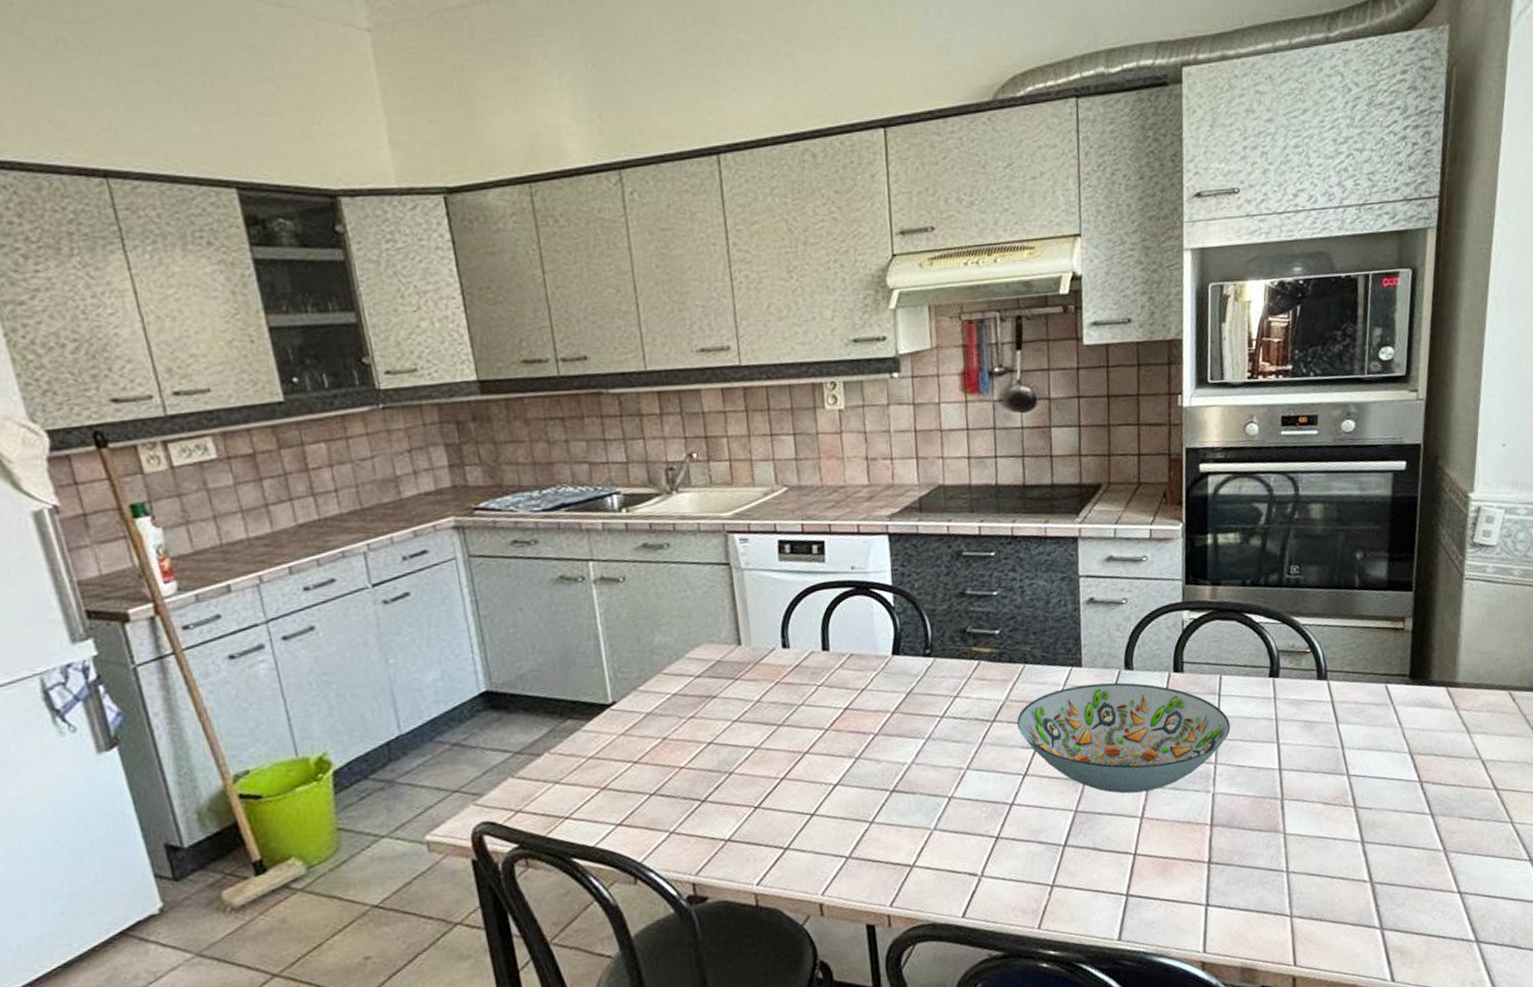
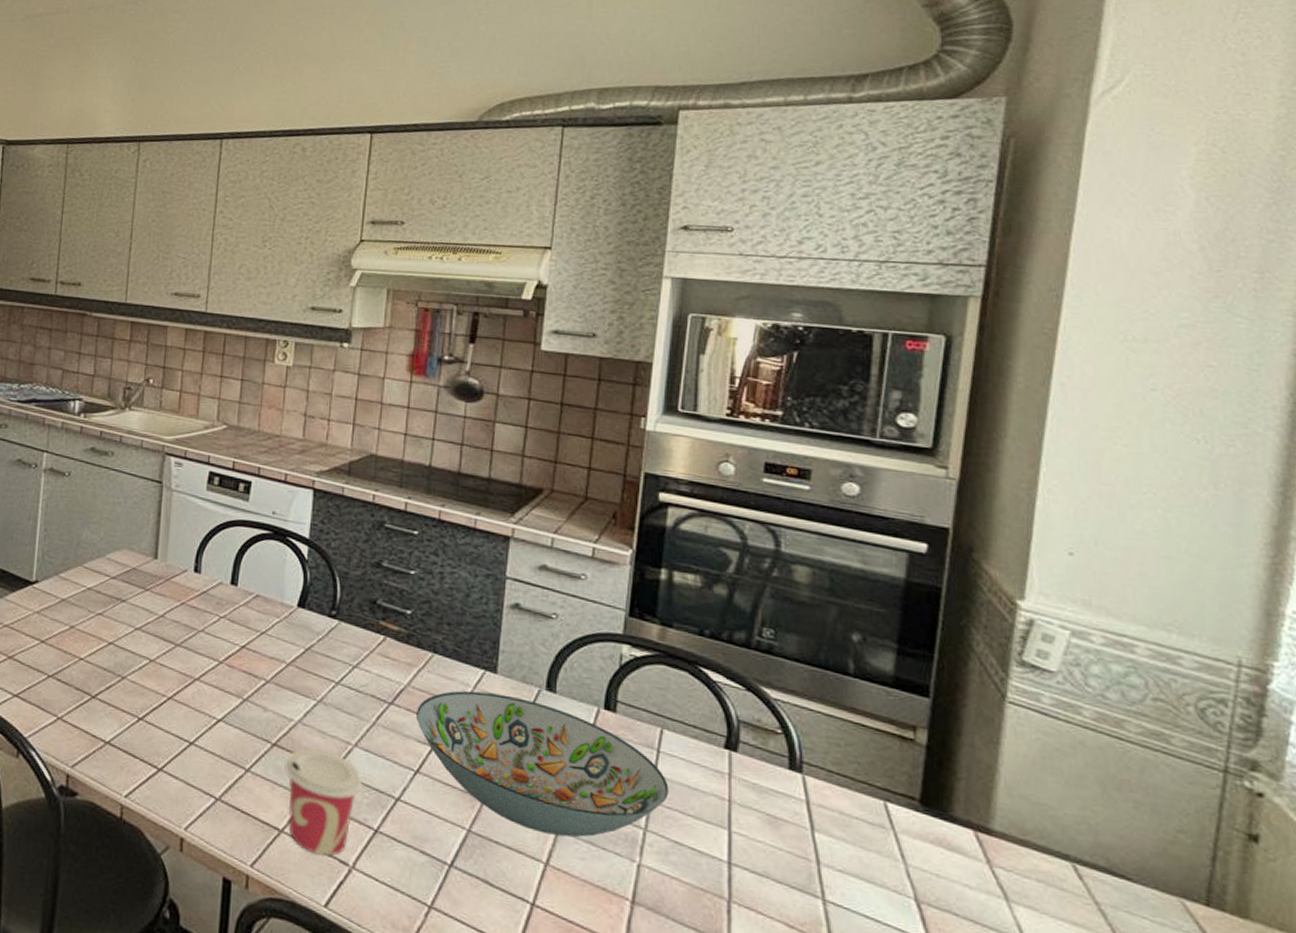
cup: none [905,781,980,876] -> present [284,748,363,856]

